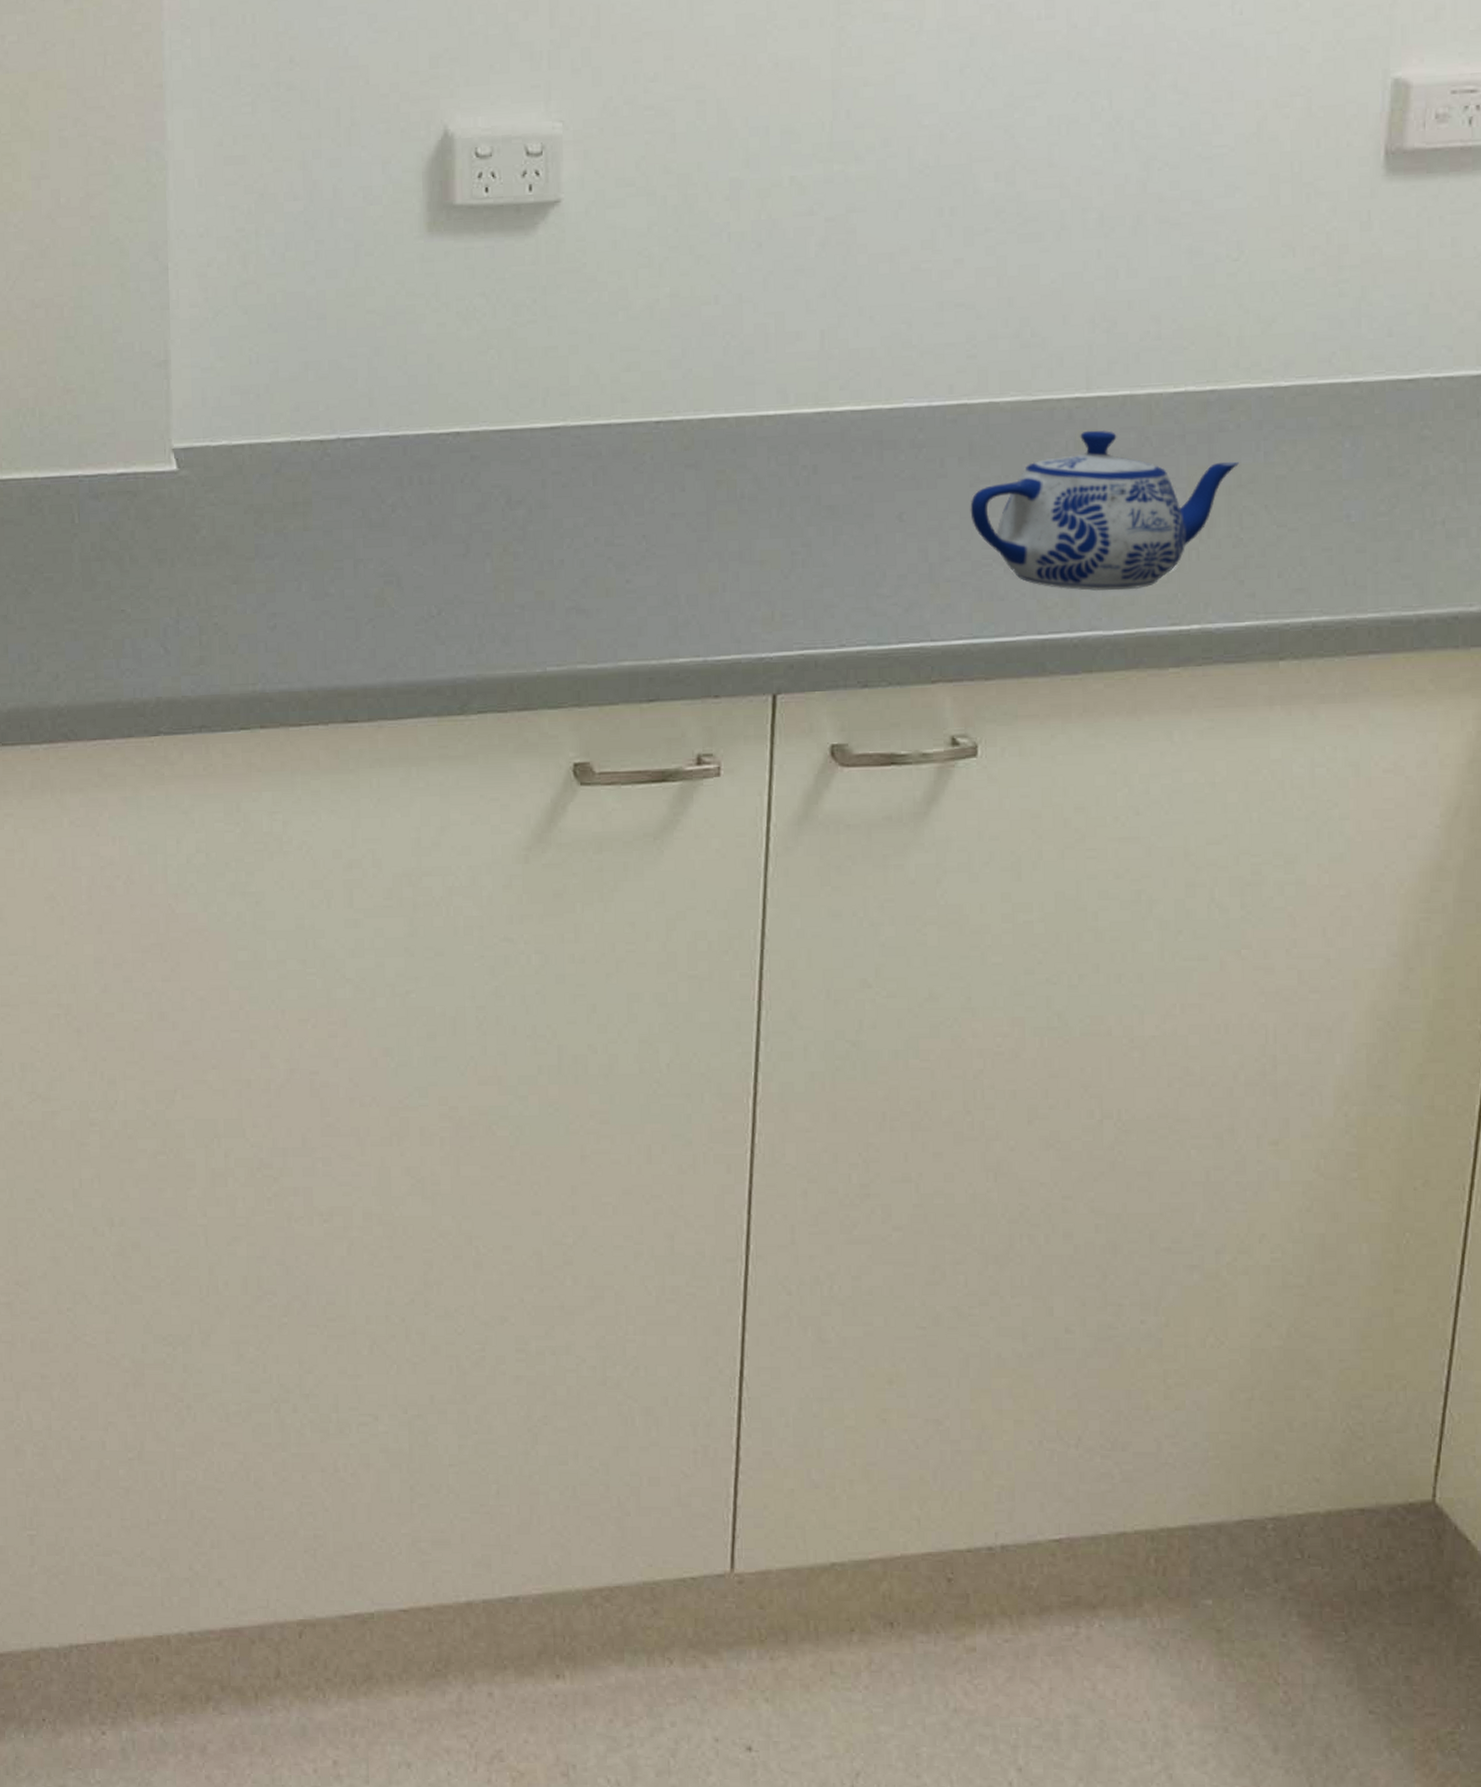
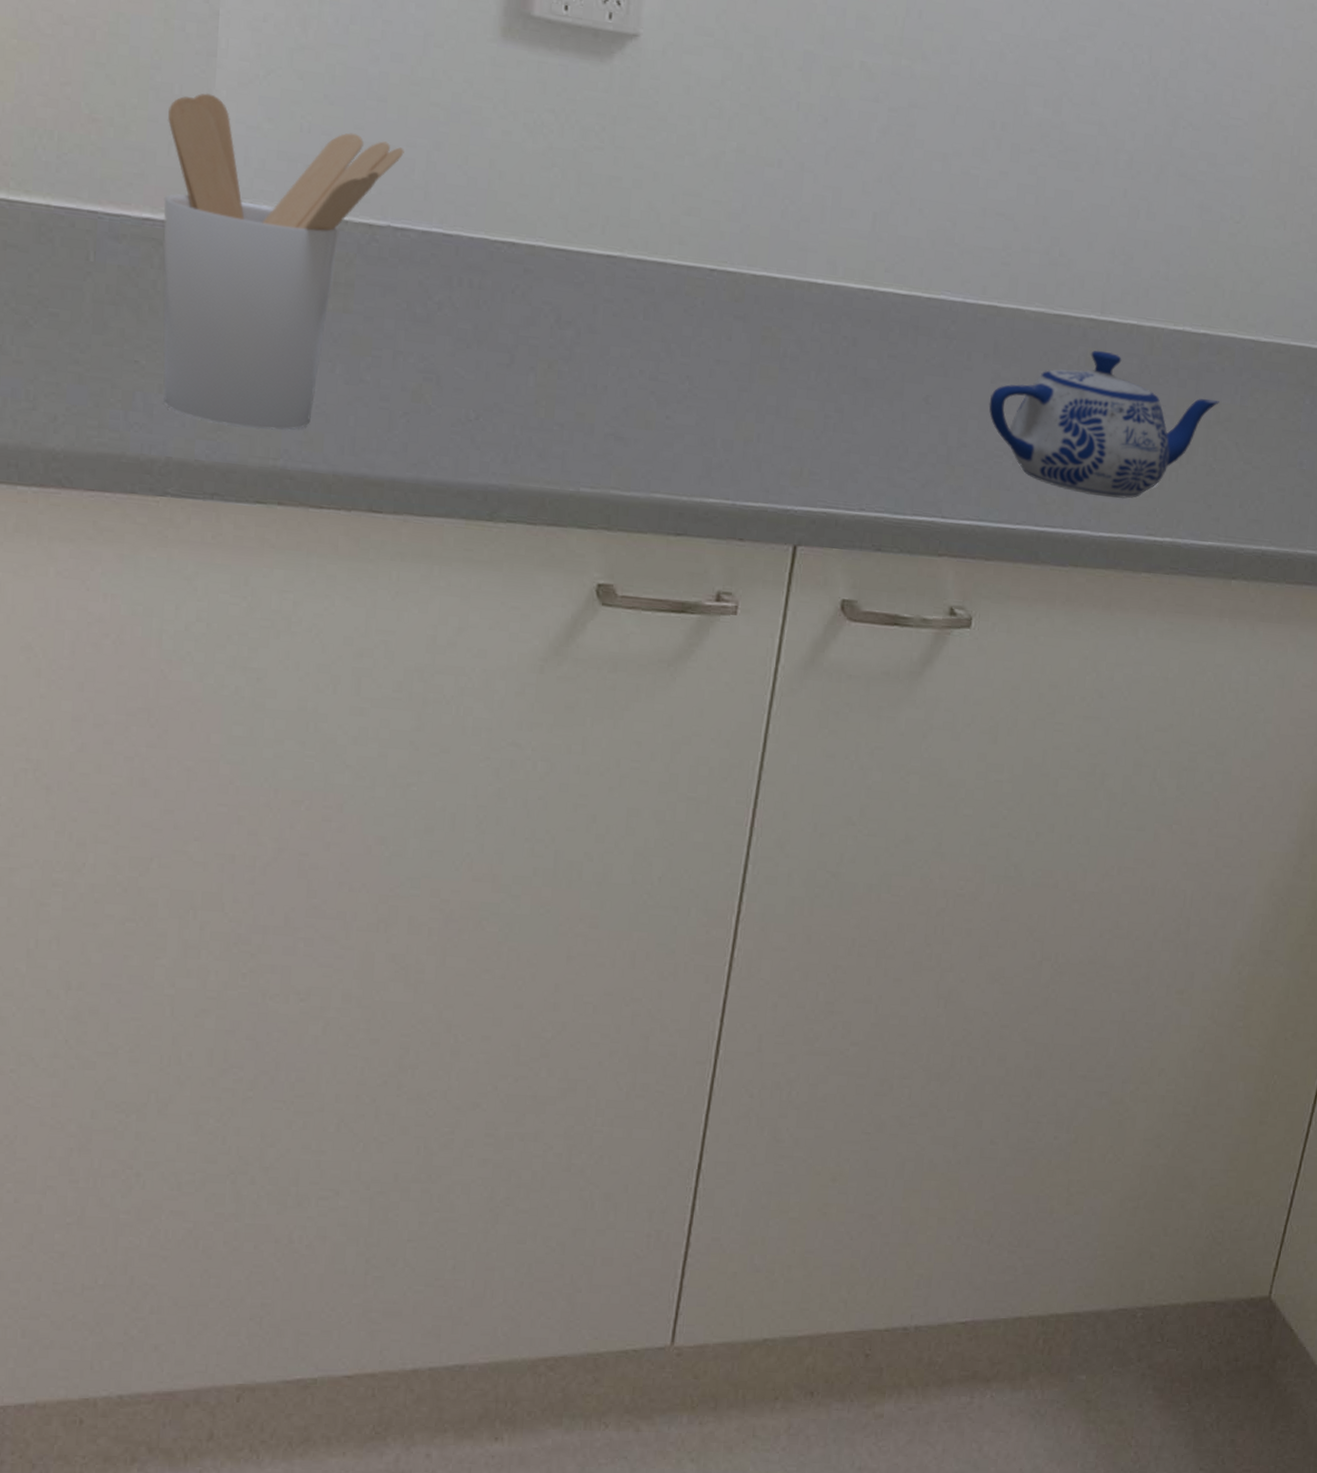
utensil holder: none [131,345,346,658] -> present [163,93,404,430]

